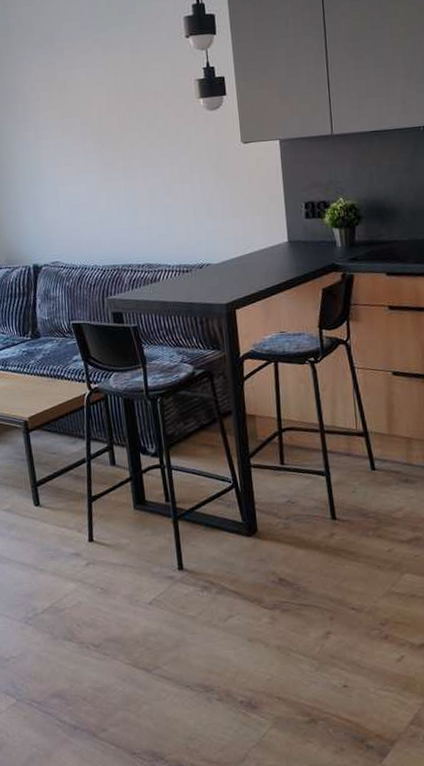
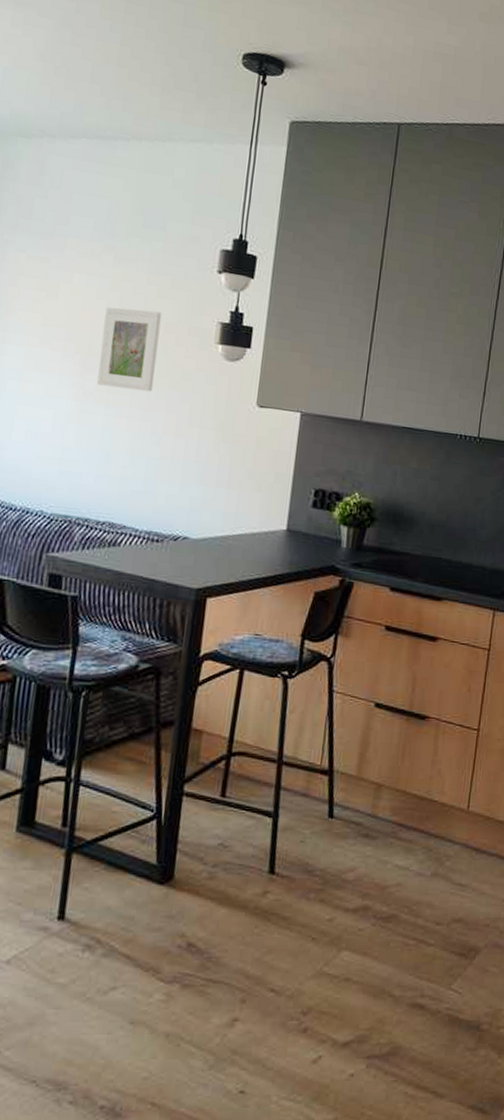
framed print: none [106,84,157,156] -> present [97,307,162,392]

